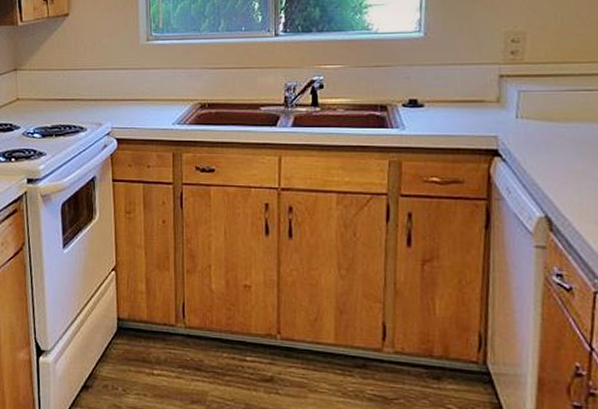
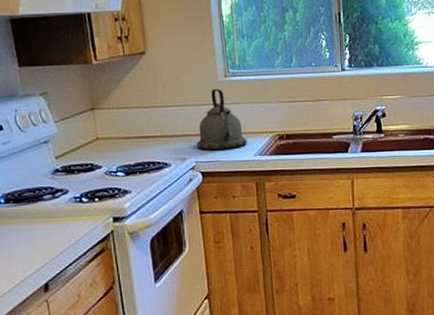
kettle: none [114,53,166,116] -> present [197,89,247,150]

